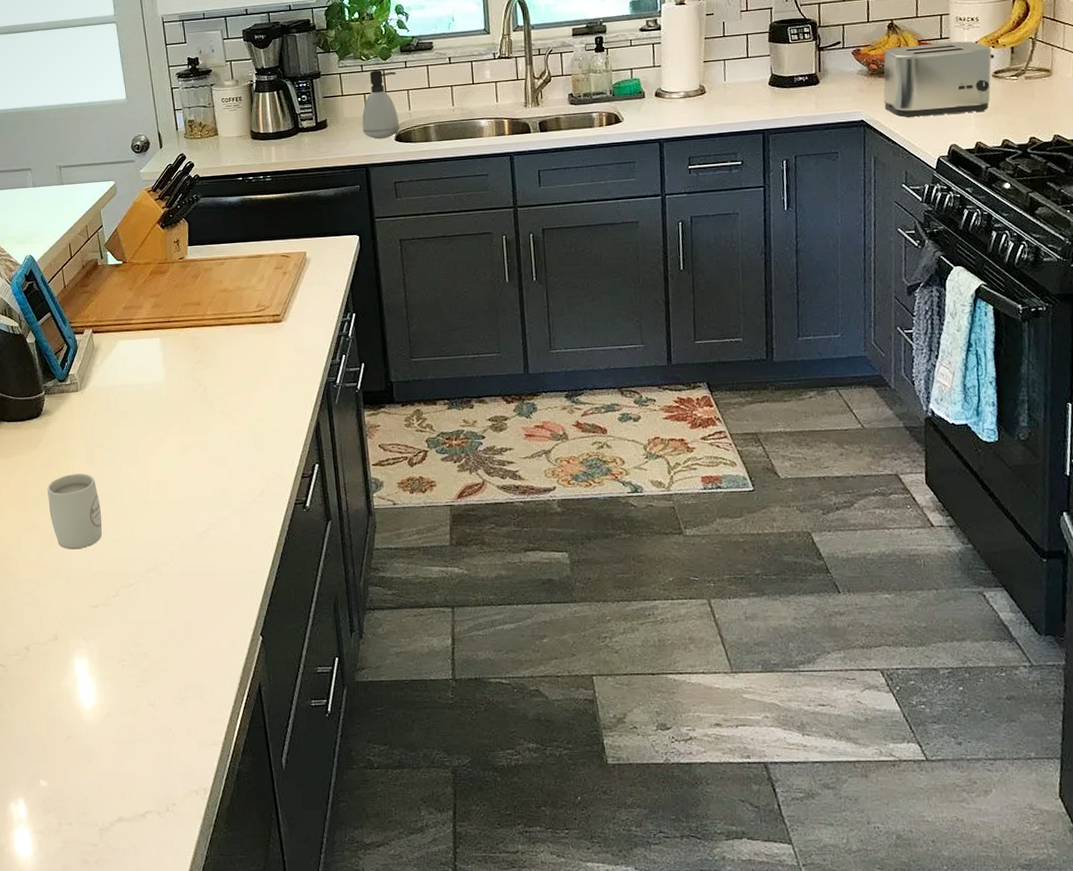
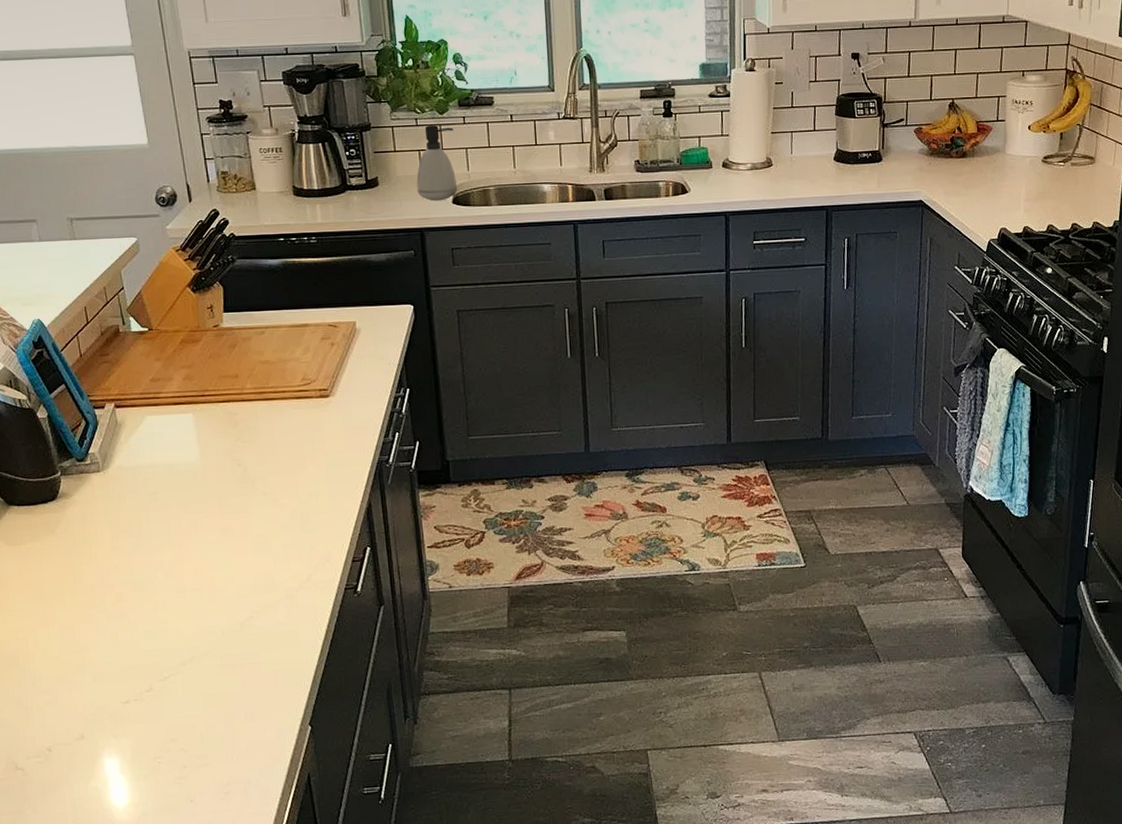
mug: present [47,473,103,550] -> none [67,561,132,643]
toaster: present [883,41,995,118] -> none [941,124,1045,200]

